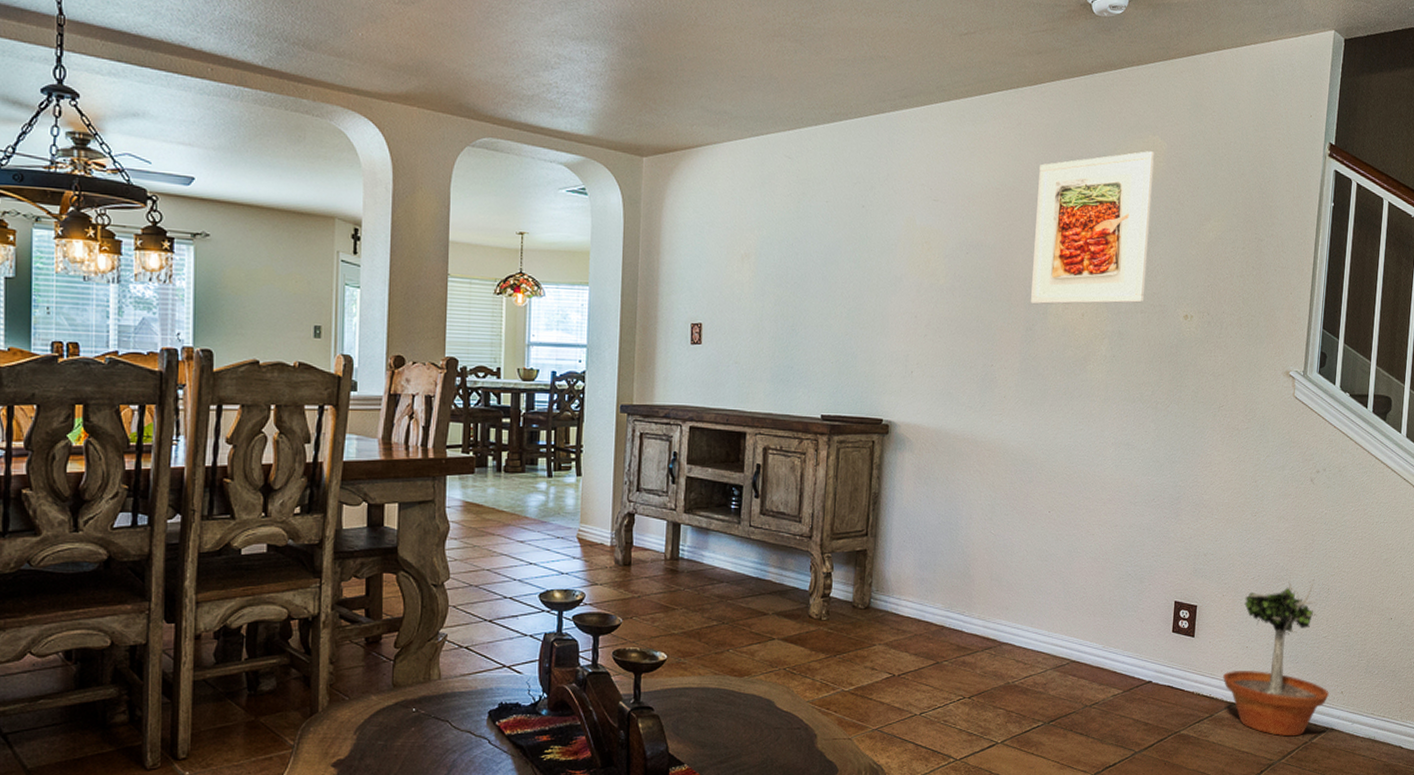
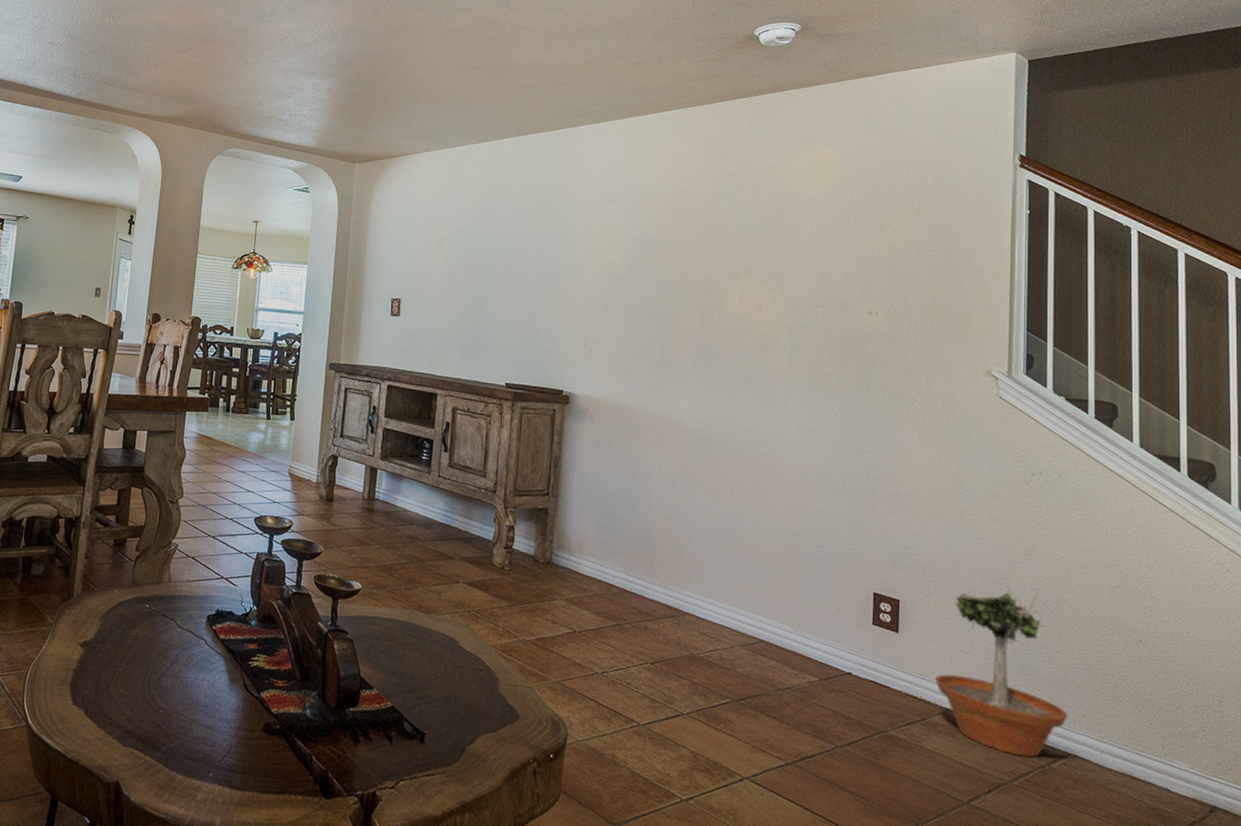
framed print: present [1031,151,1155,305] -> none [707,161,829,298]

